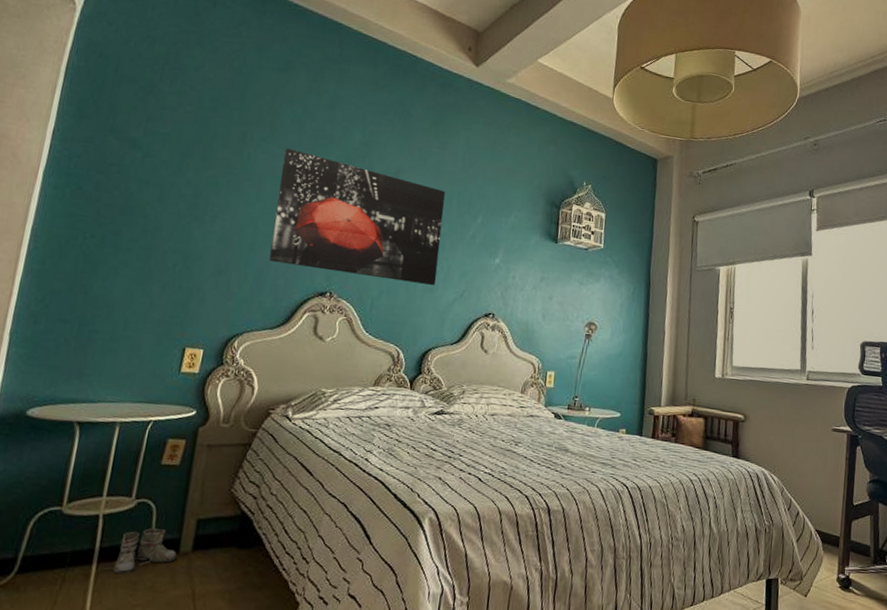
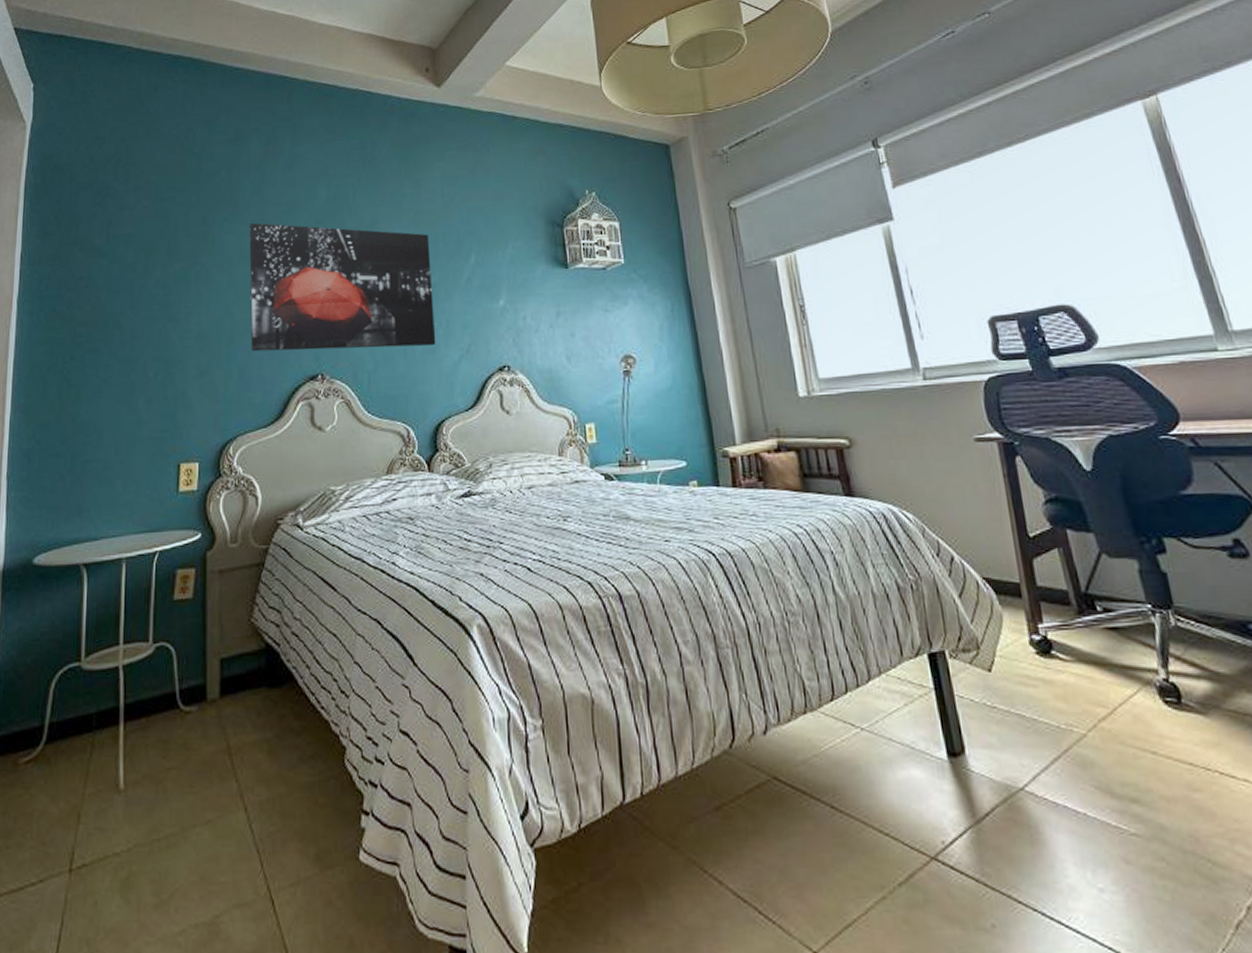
boots: present [106,528,177,575] -> none [133,675,204,733]

